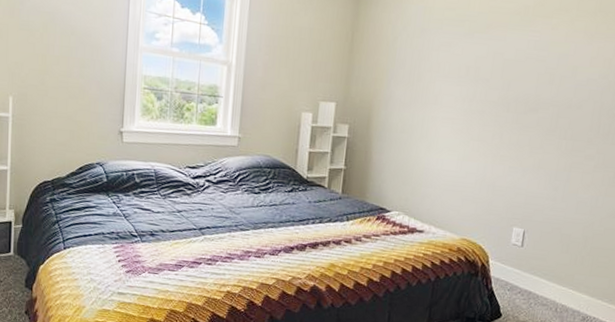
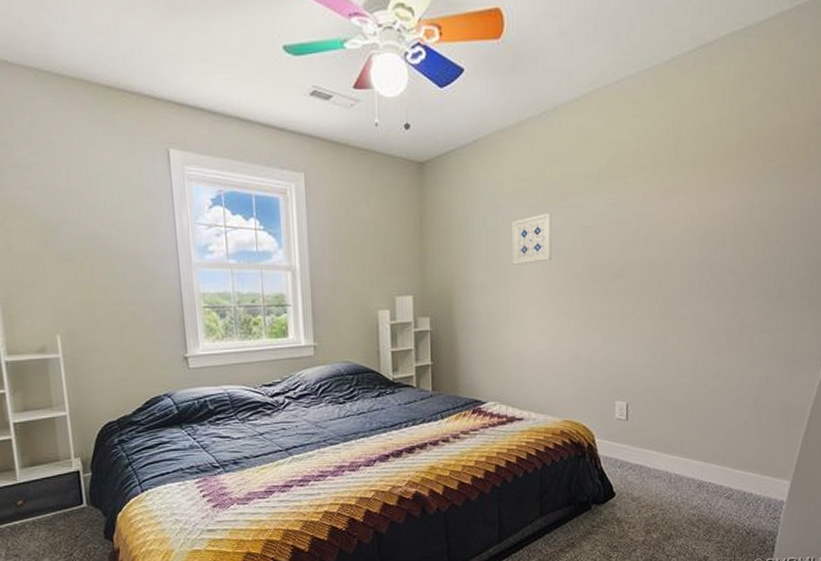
wall art: none [432,42,476,88] -> present [512,213,552,265]

